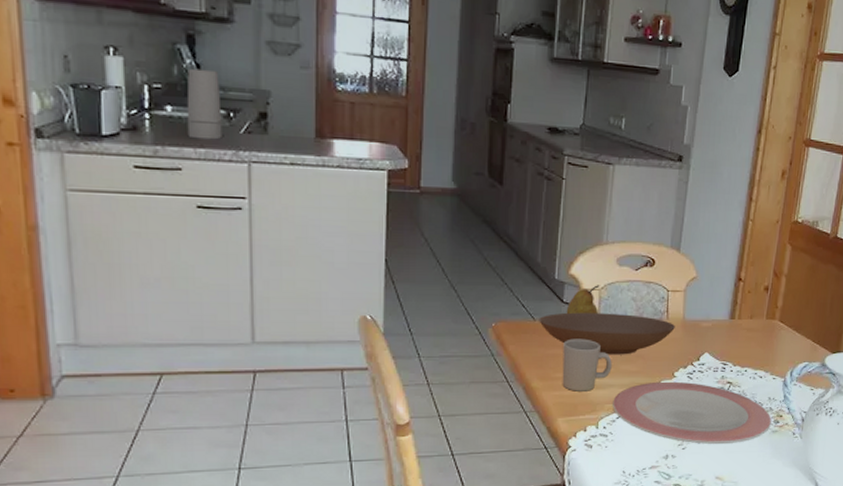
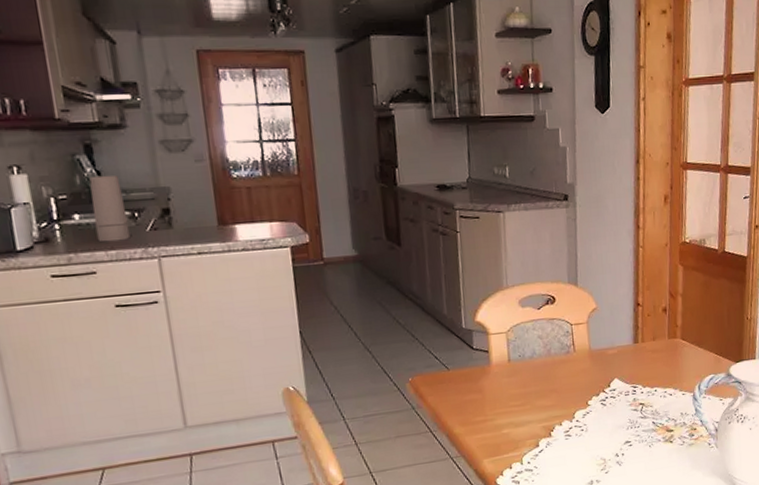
bowl: present [539,312,675,355] -> none [452,352,583,394]
mug: present [562,338,612,391] -> none [479,380,528,433]
fruit: present [566,285,600,314] -> none [477,328,508,360]
plate: present [613,381,771,444] -> none [533,408,687,467]

